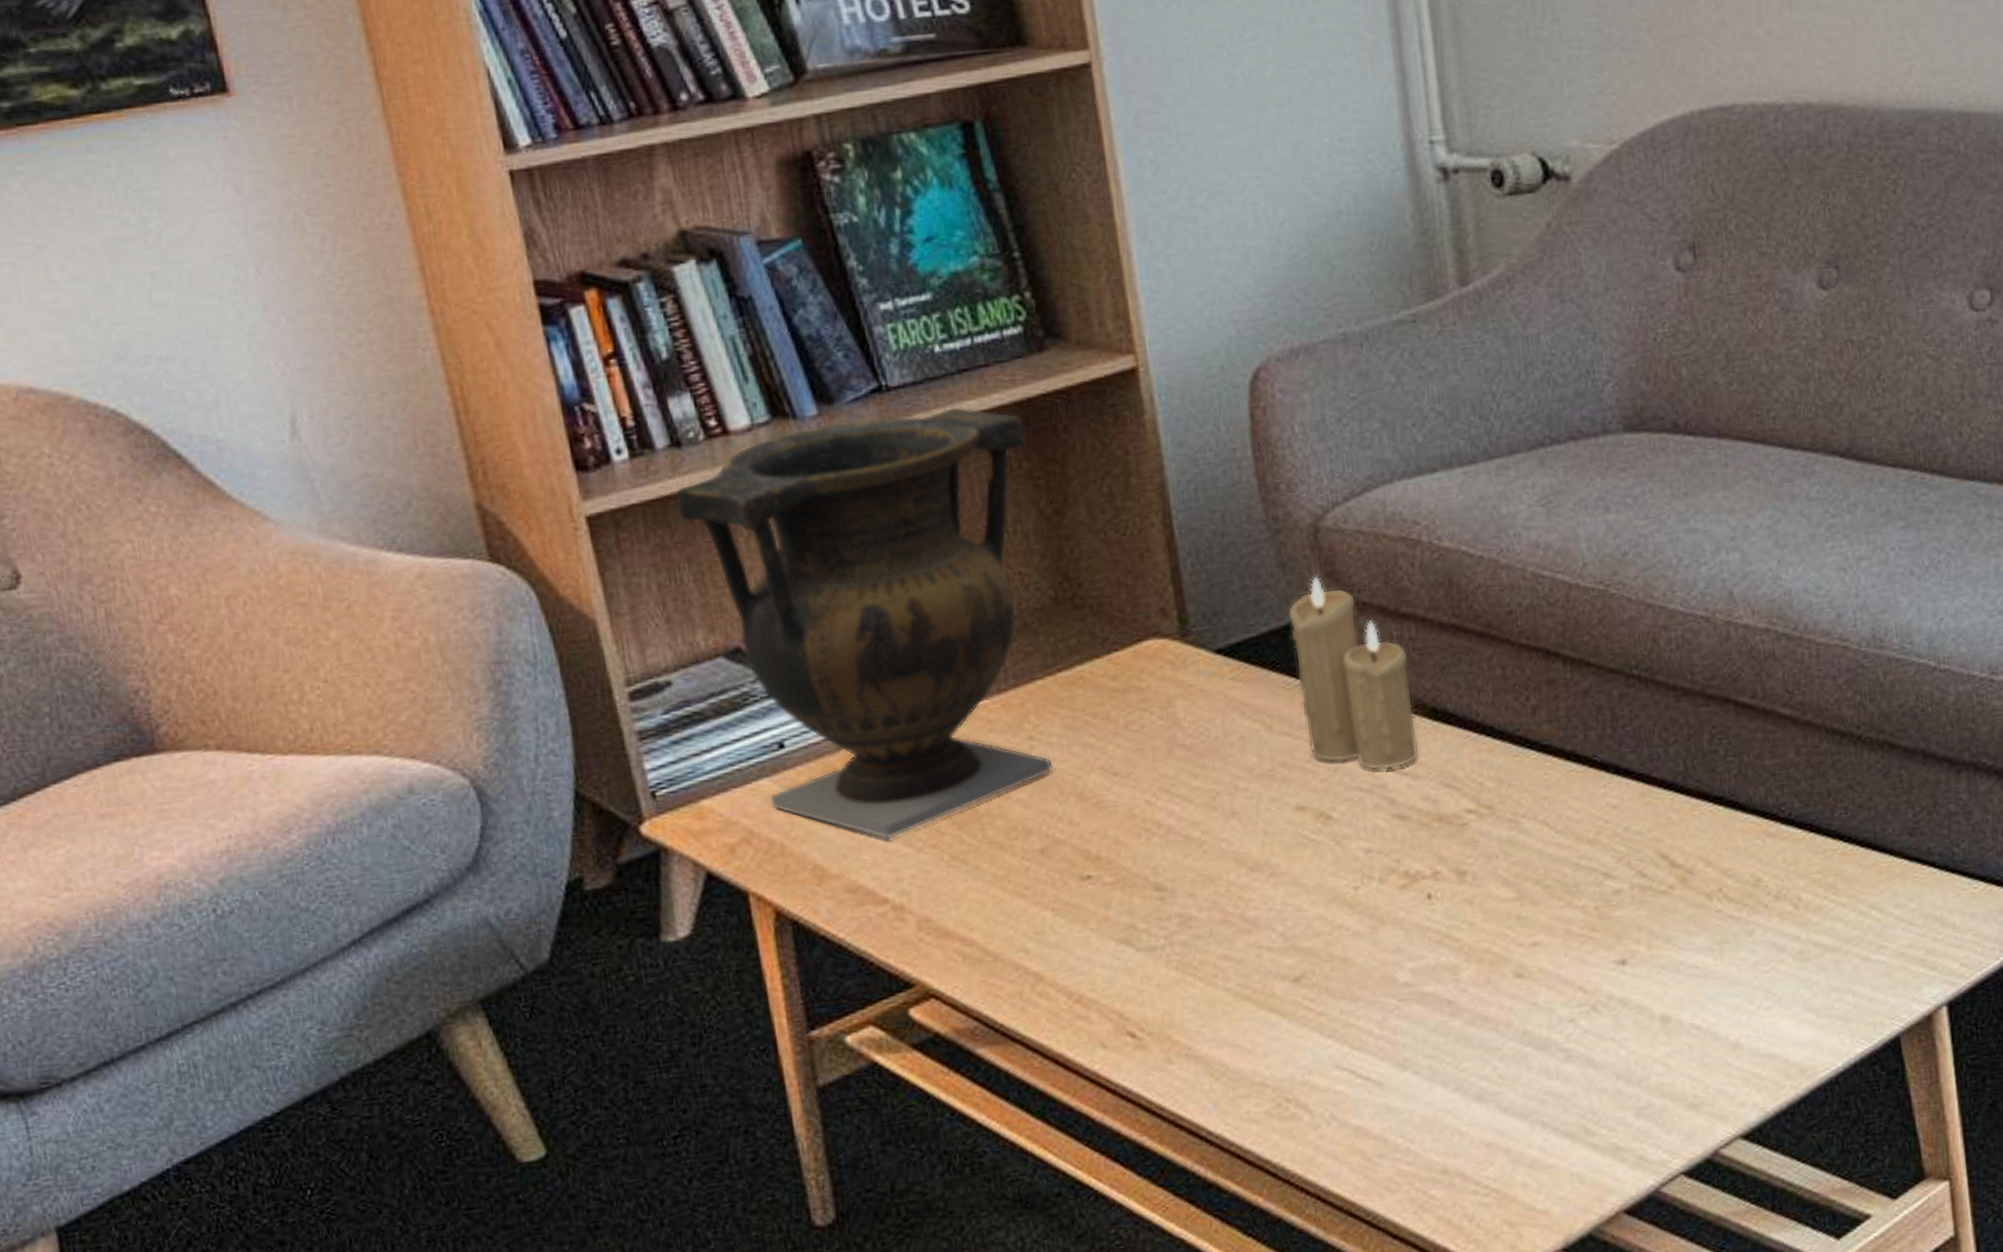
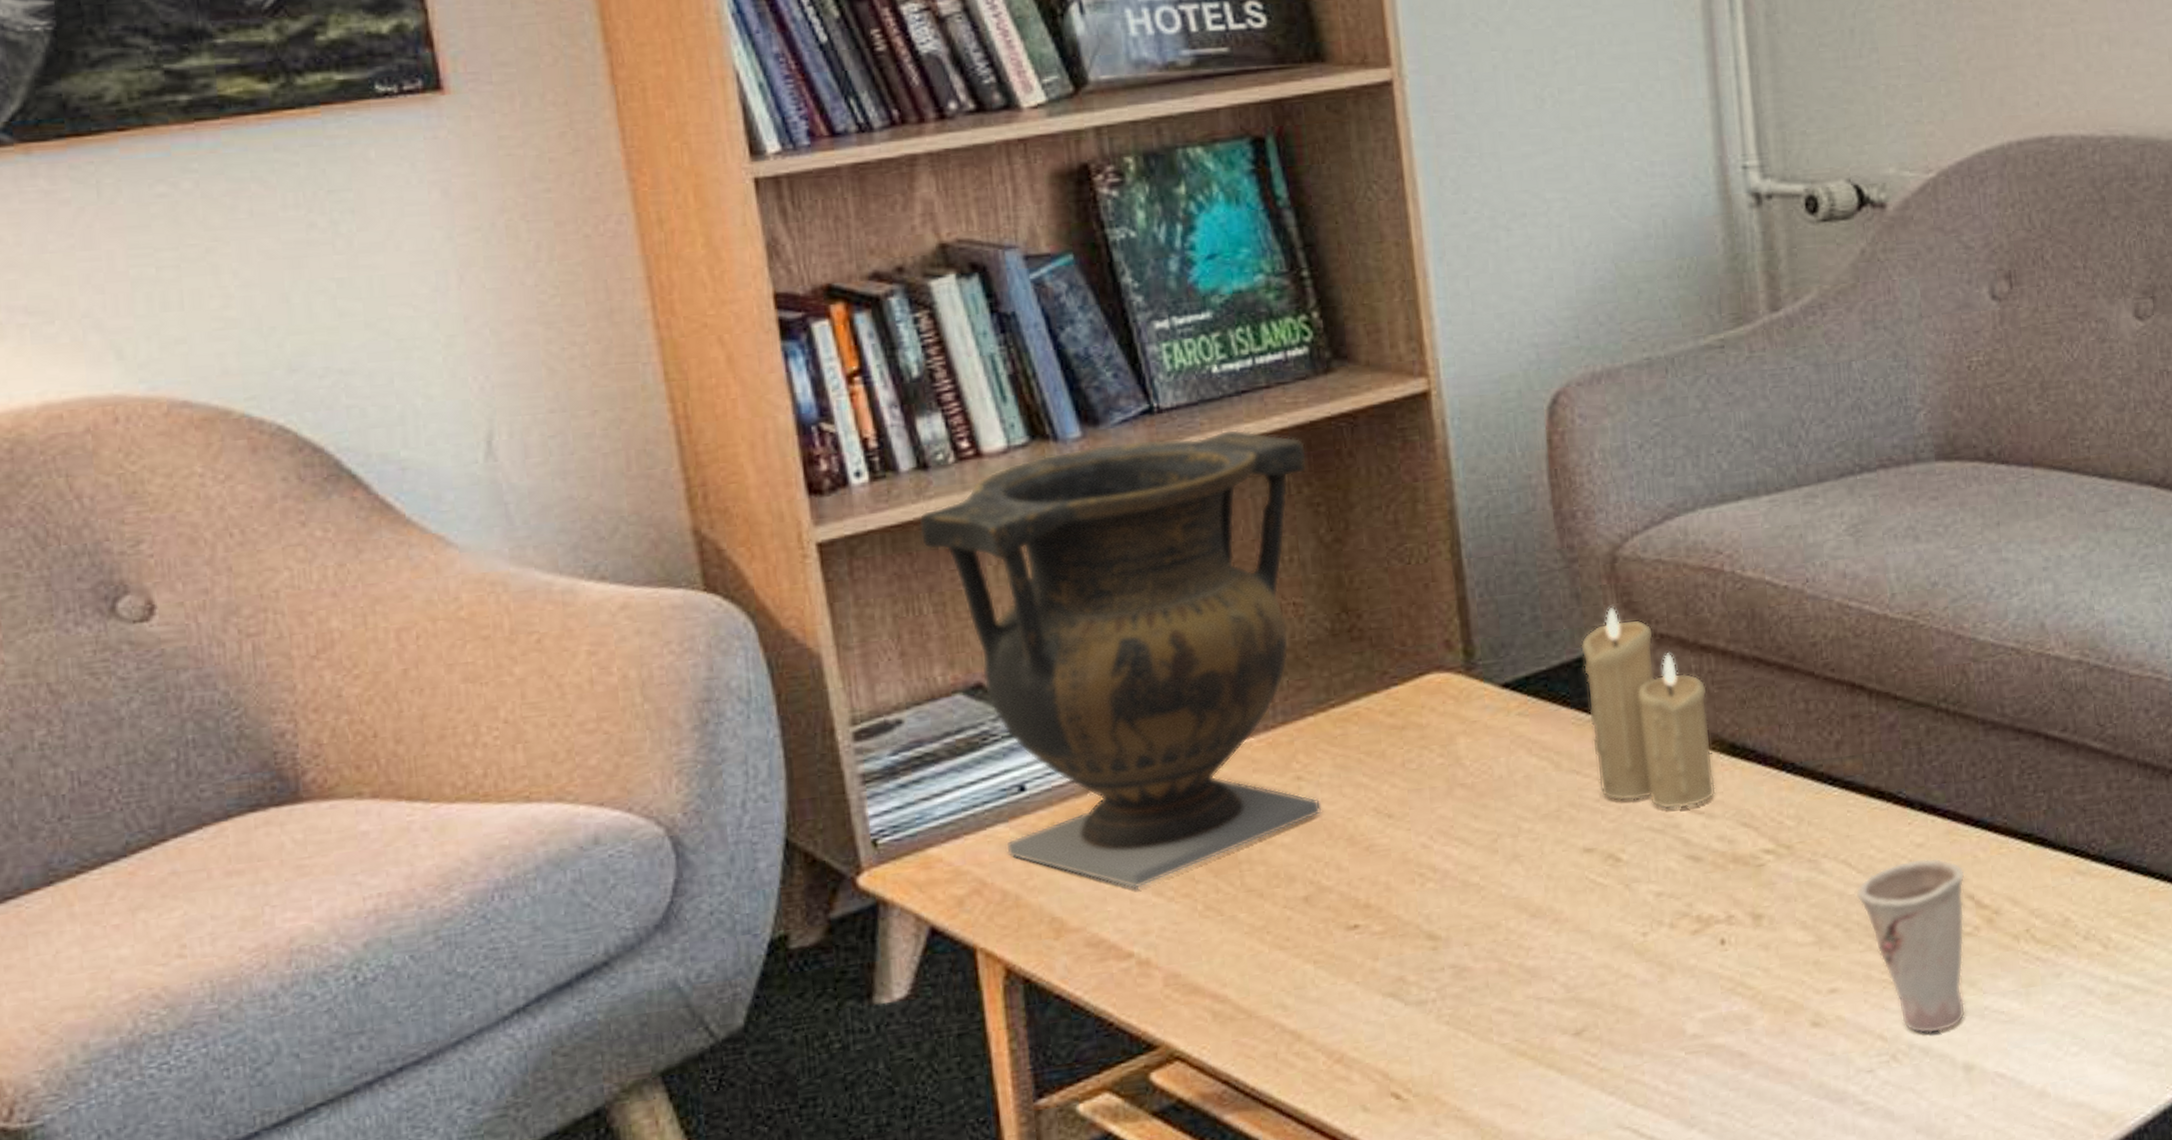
cup: none [1554,819,1661,986] -> present [1856,857,1965,1034]

